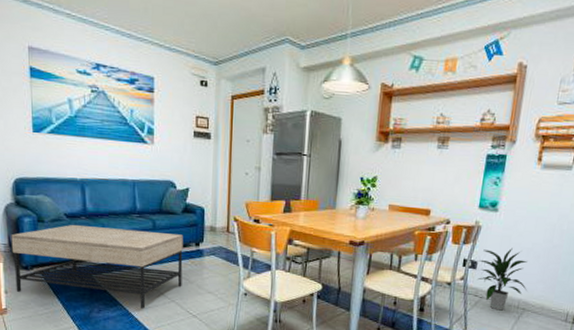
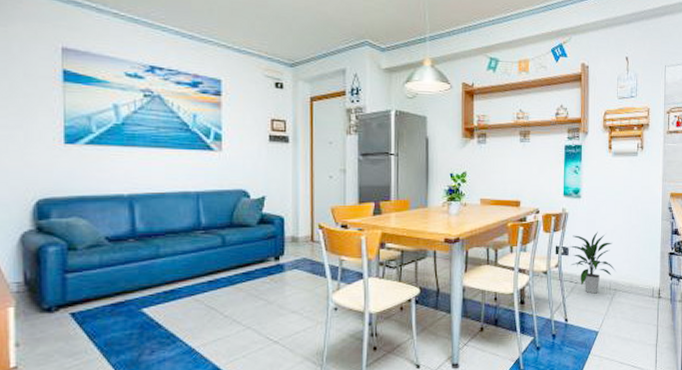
coffee table: present [11,224,183,309] -> none [28,248,260,343]

